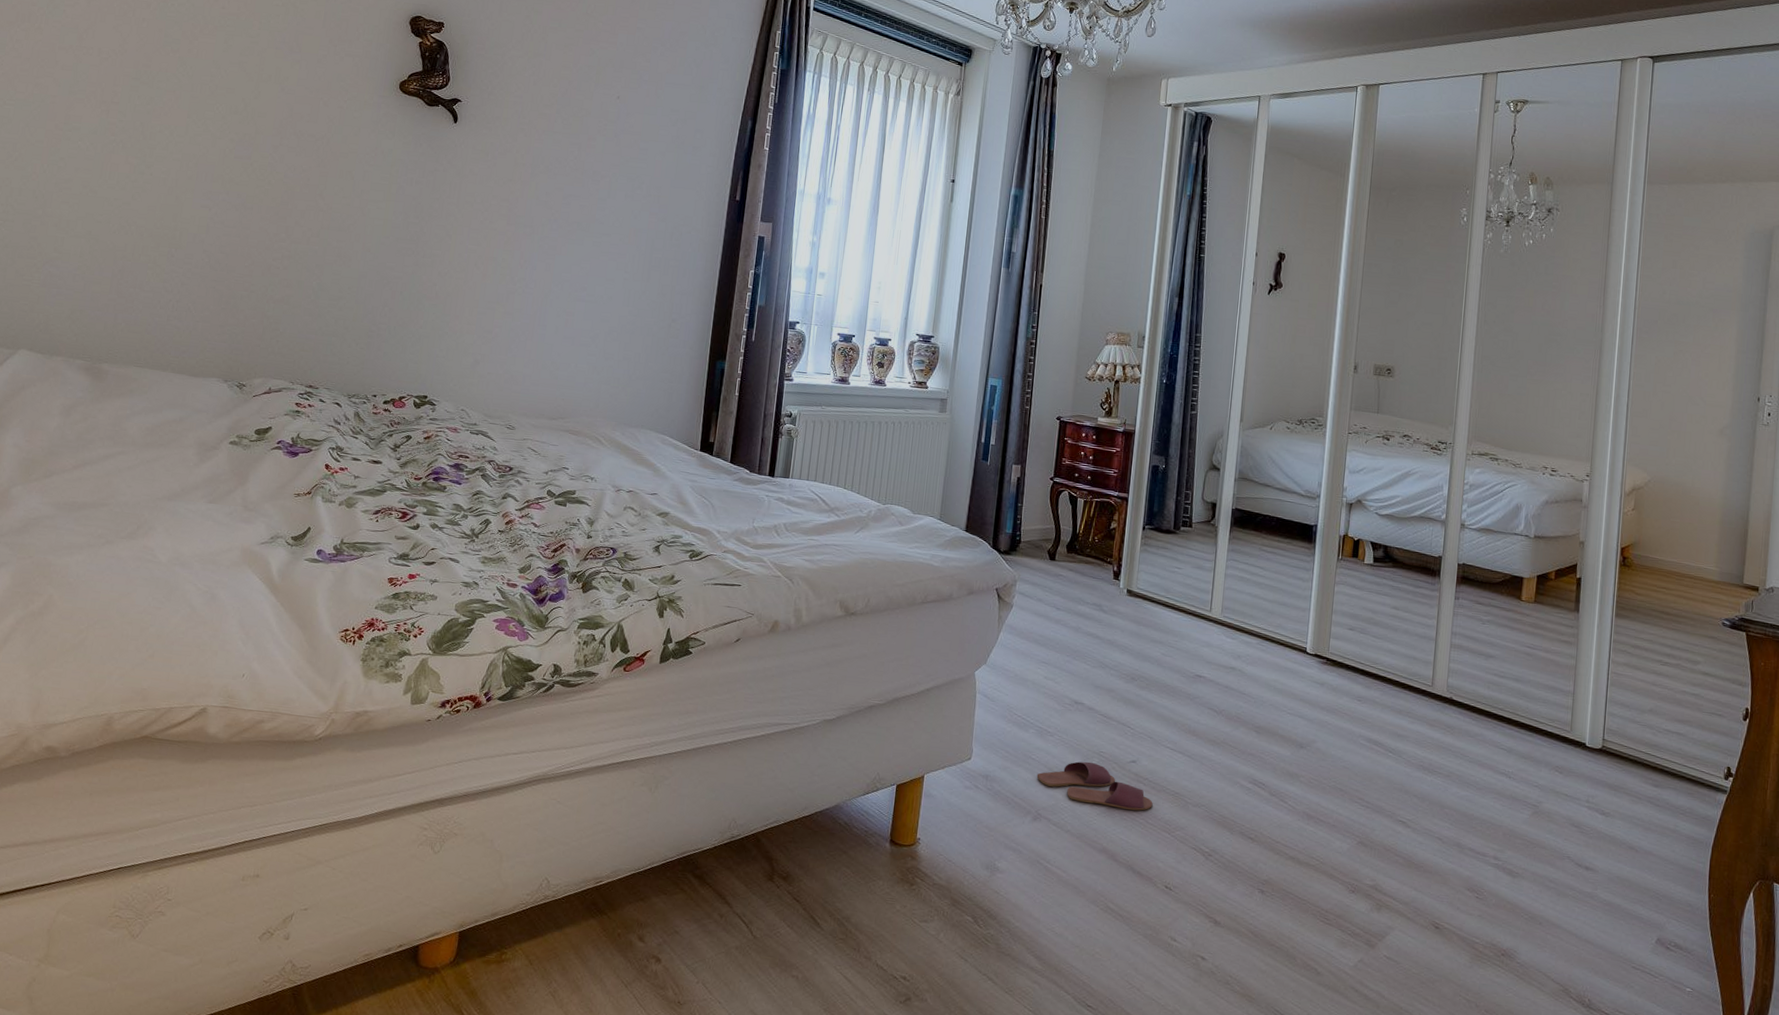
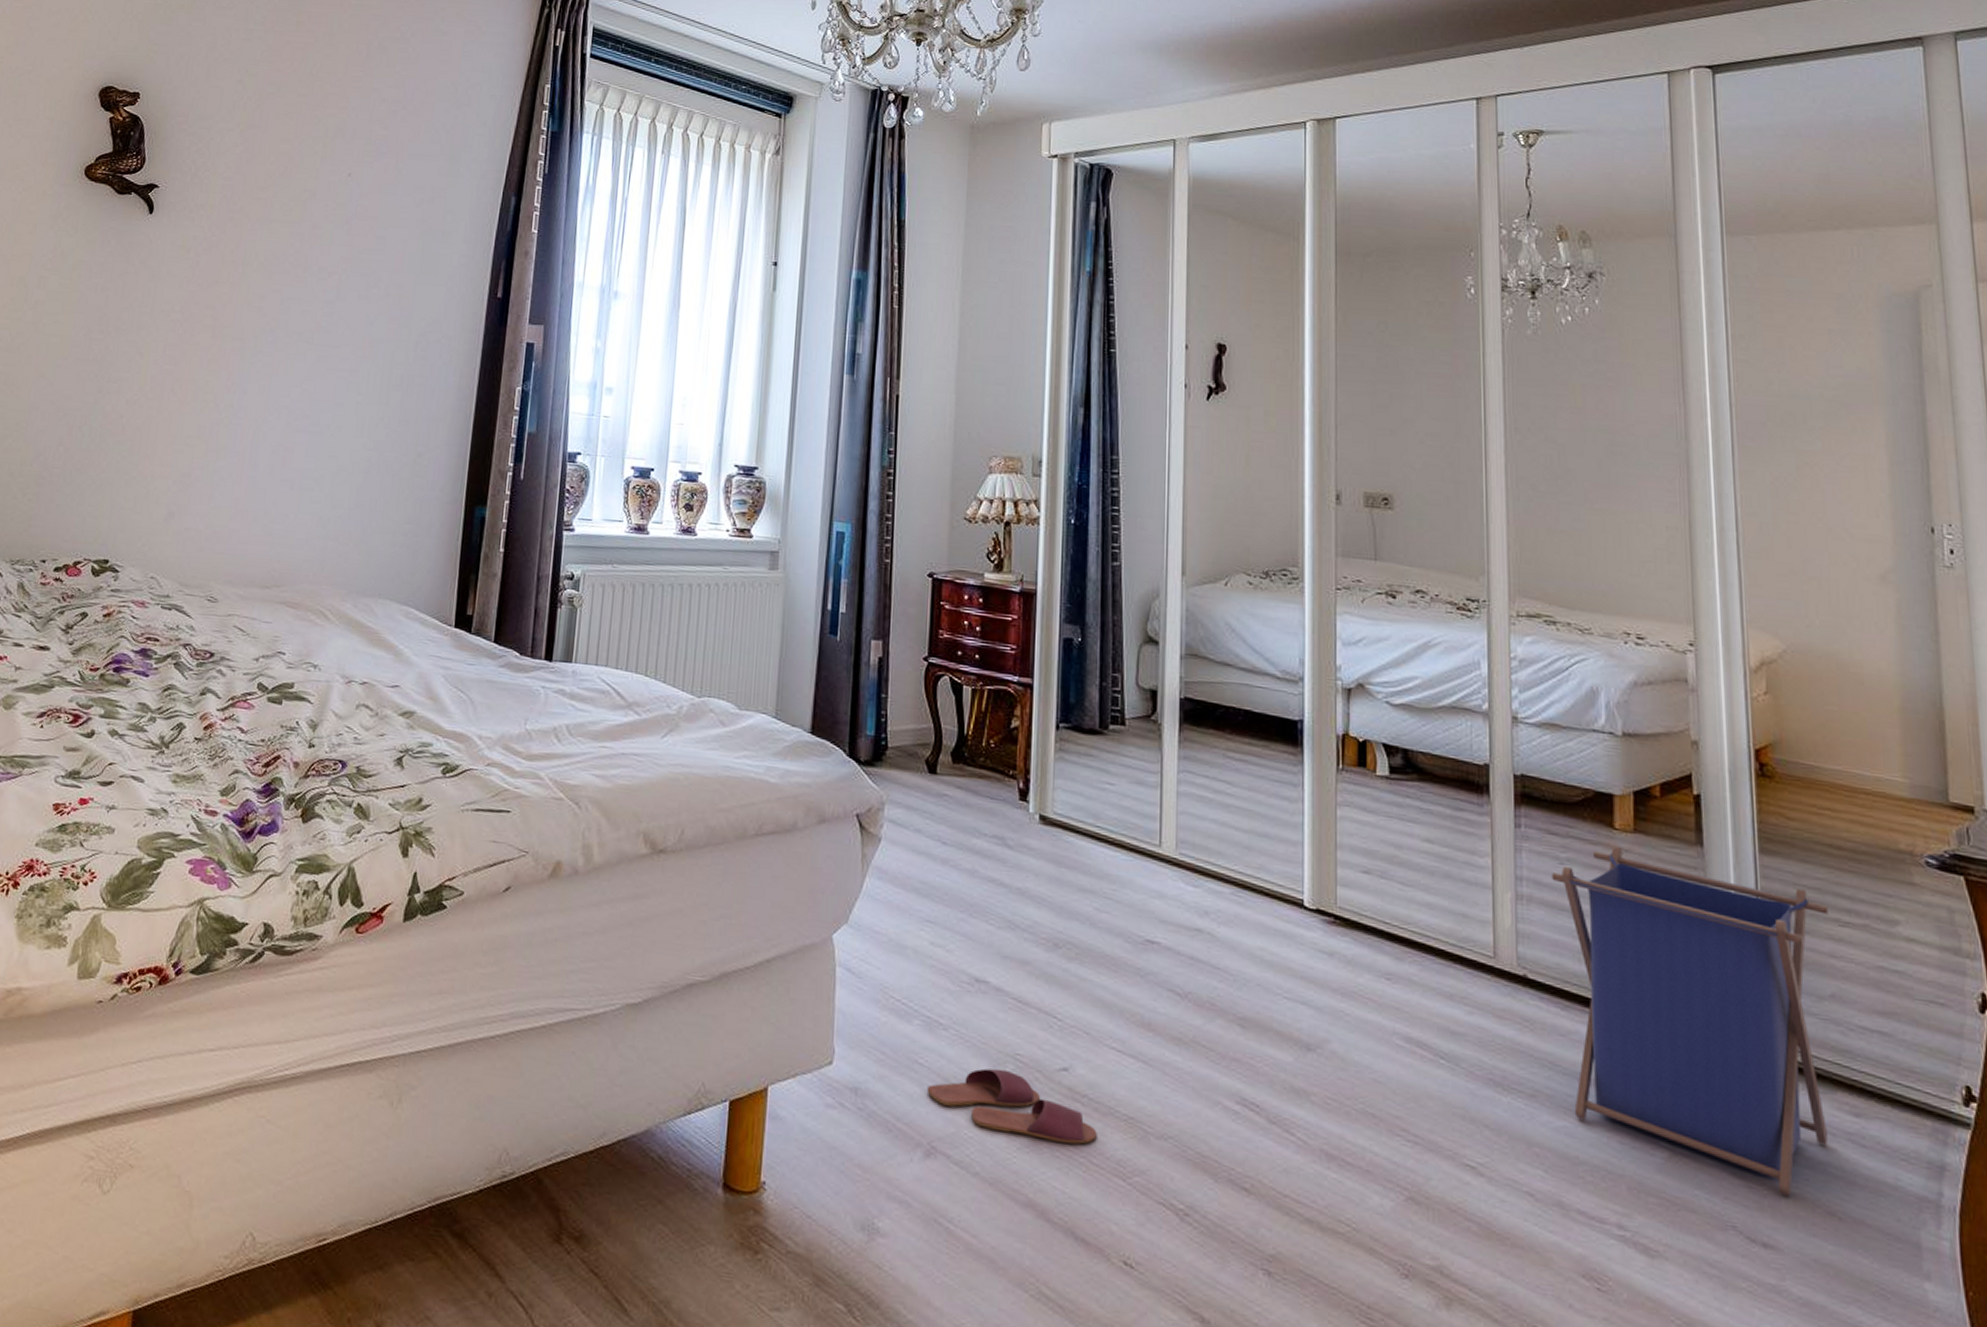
laundry basket: none [1474,611,1655,838] -> present [1551,845,1828,1198]

